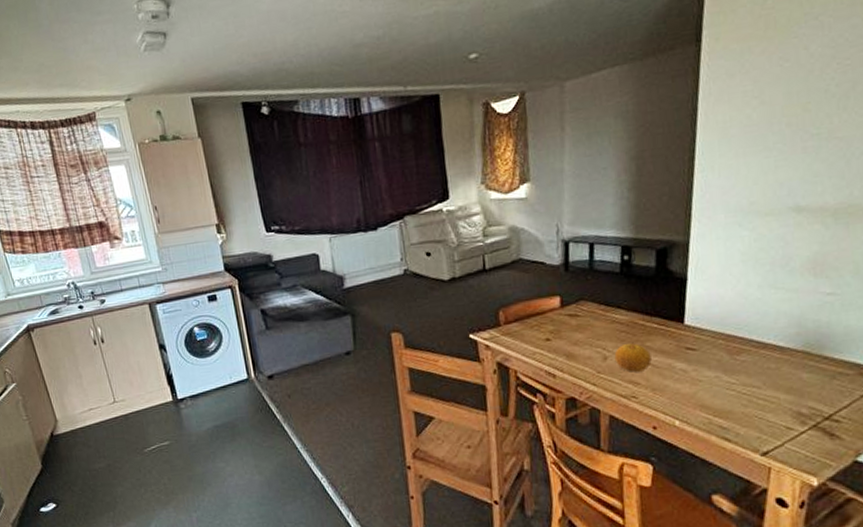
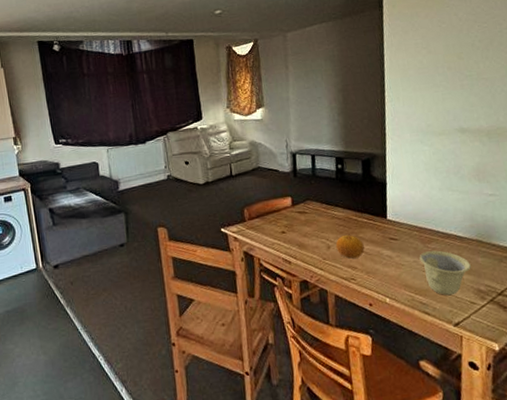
cup: none [723,363,791,419] -> present [419,250,471,296]

